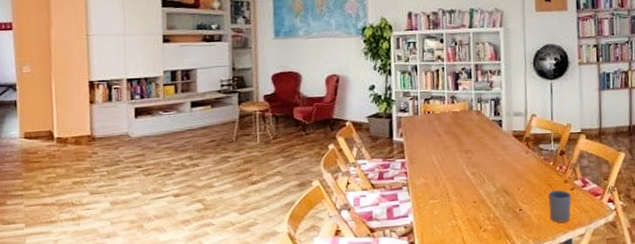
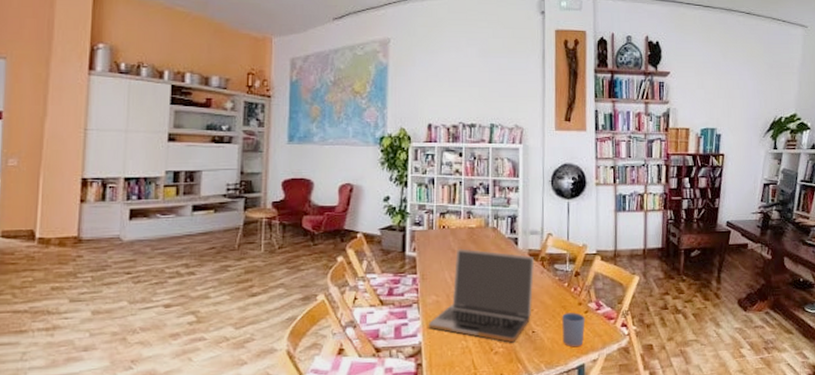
laptop: none [419,132,520,220] -> present [429,248,535,342]

